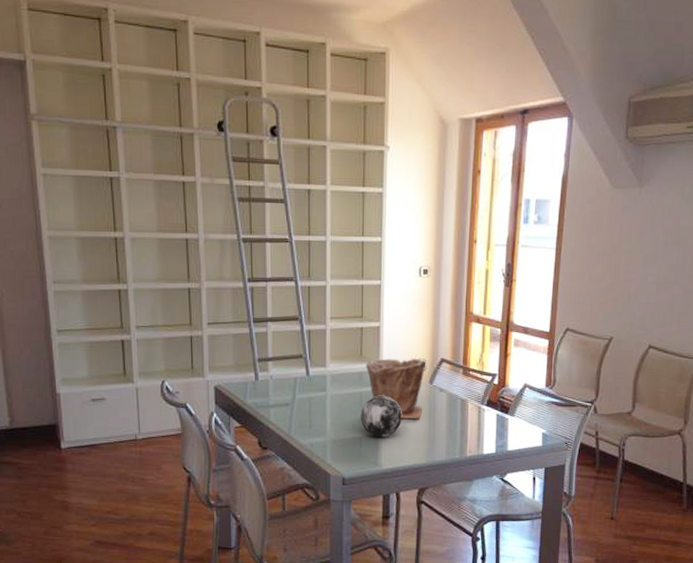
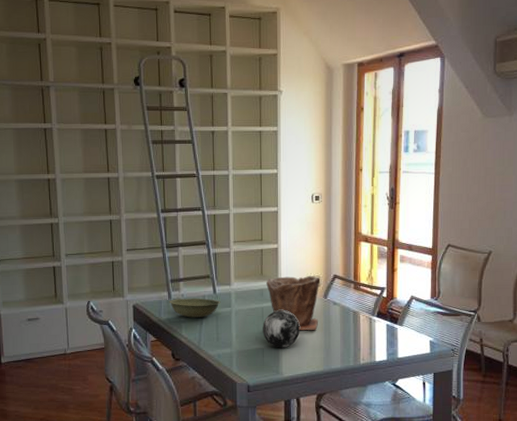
bowl: none [256,380,315,402] -> present [169,298,221,318]

